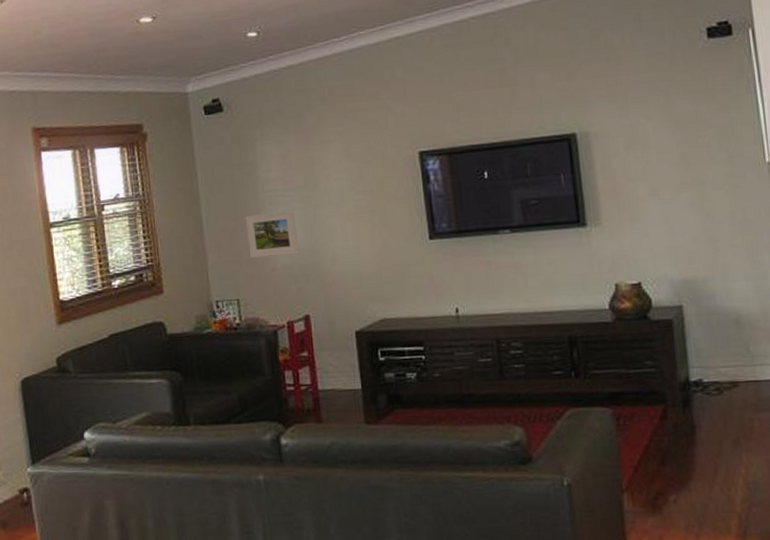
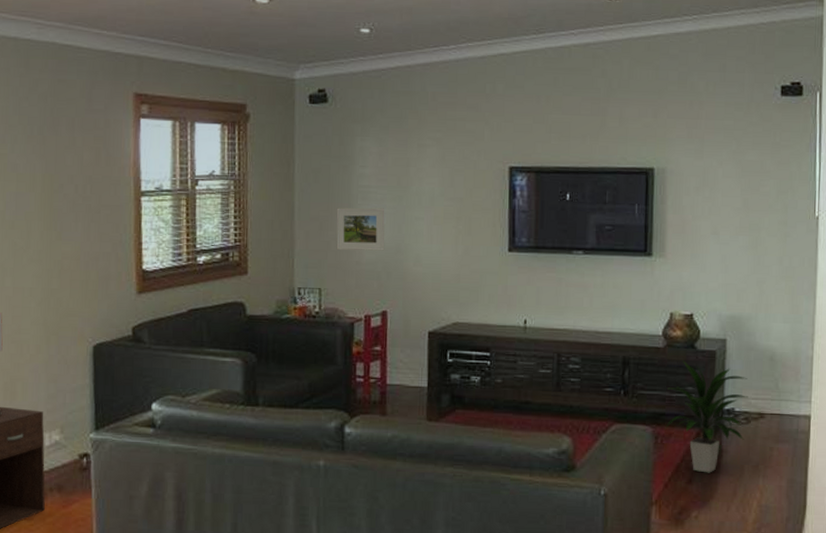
indoor plant: none [623,333,718,453] -> present [665,360,748,473]

